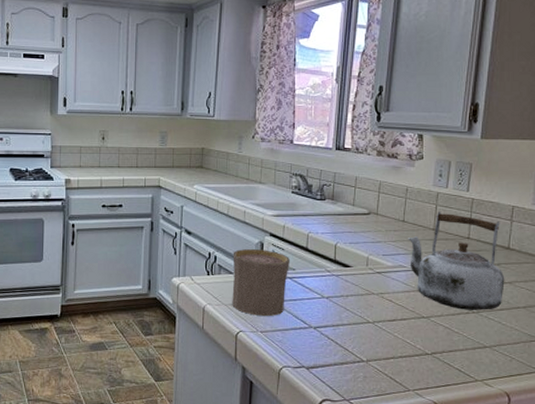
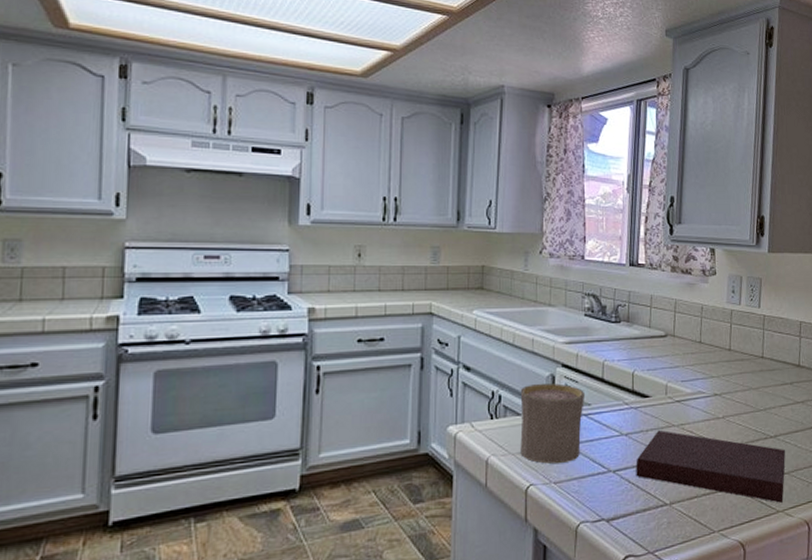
notebook: none [335,296,488,373] -> present [636,430,785,503]
kettle: present [407,211,505,310] -> none [705,329,798,435]

